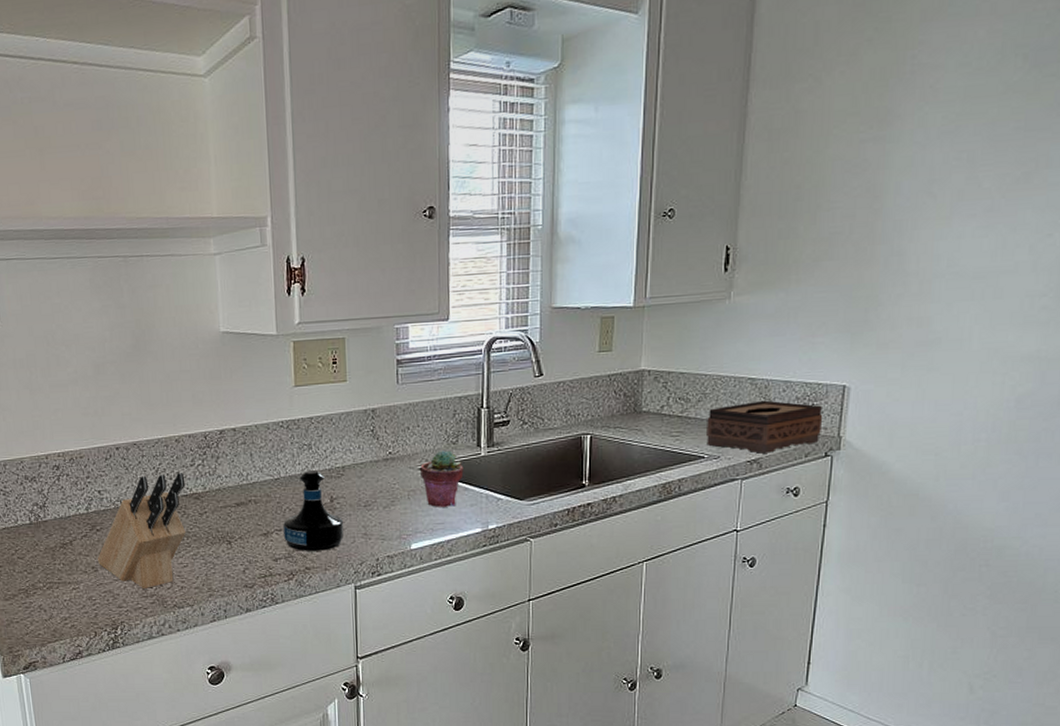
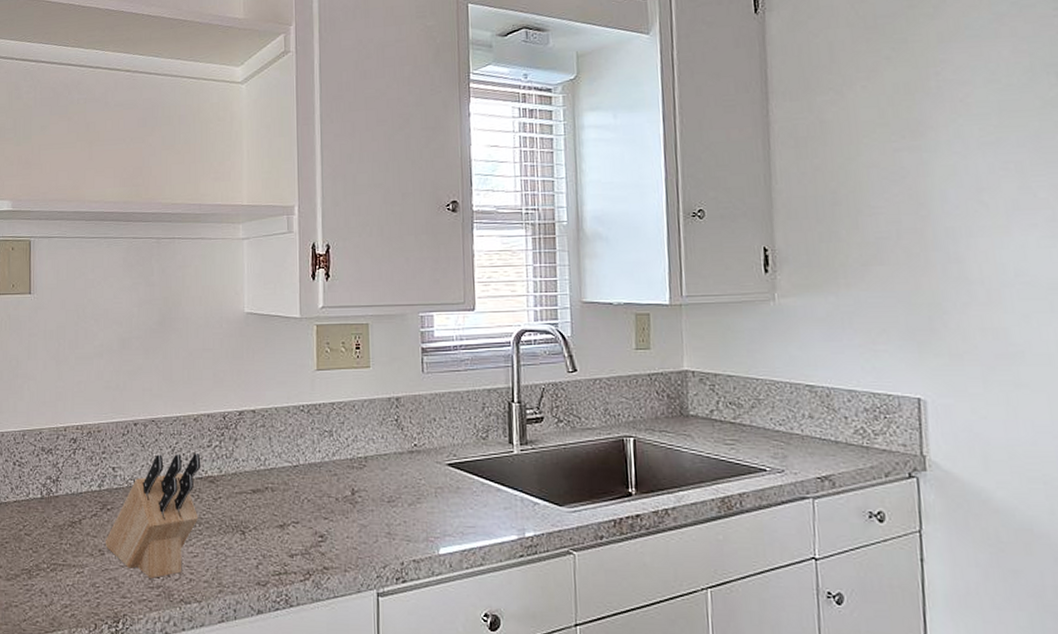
tequila bottle: present [283,470,344,551] -> none [301,459,366,549]
potted succulent: present [420,449,464,507] -> none [448,444,495,509]
tissue box: present [706,400,823,453] -> none [764,410,900,470]

